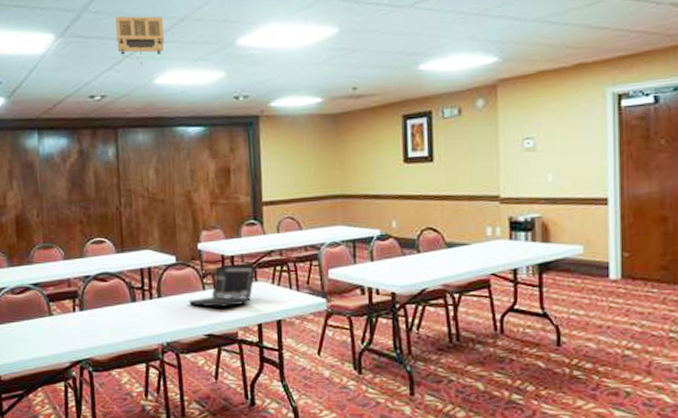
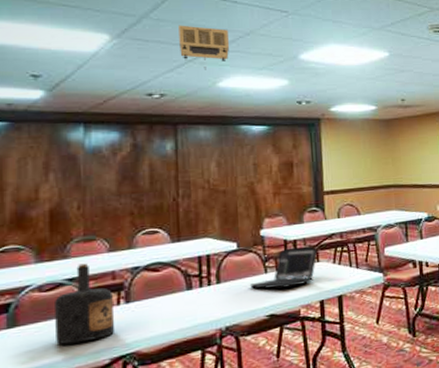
bottle: none [24,270,73,345] -> present [55,263,115,345]

